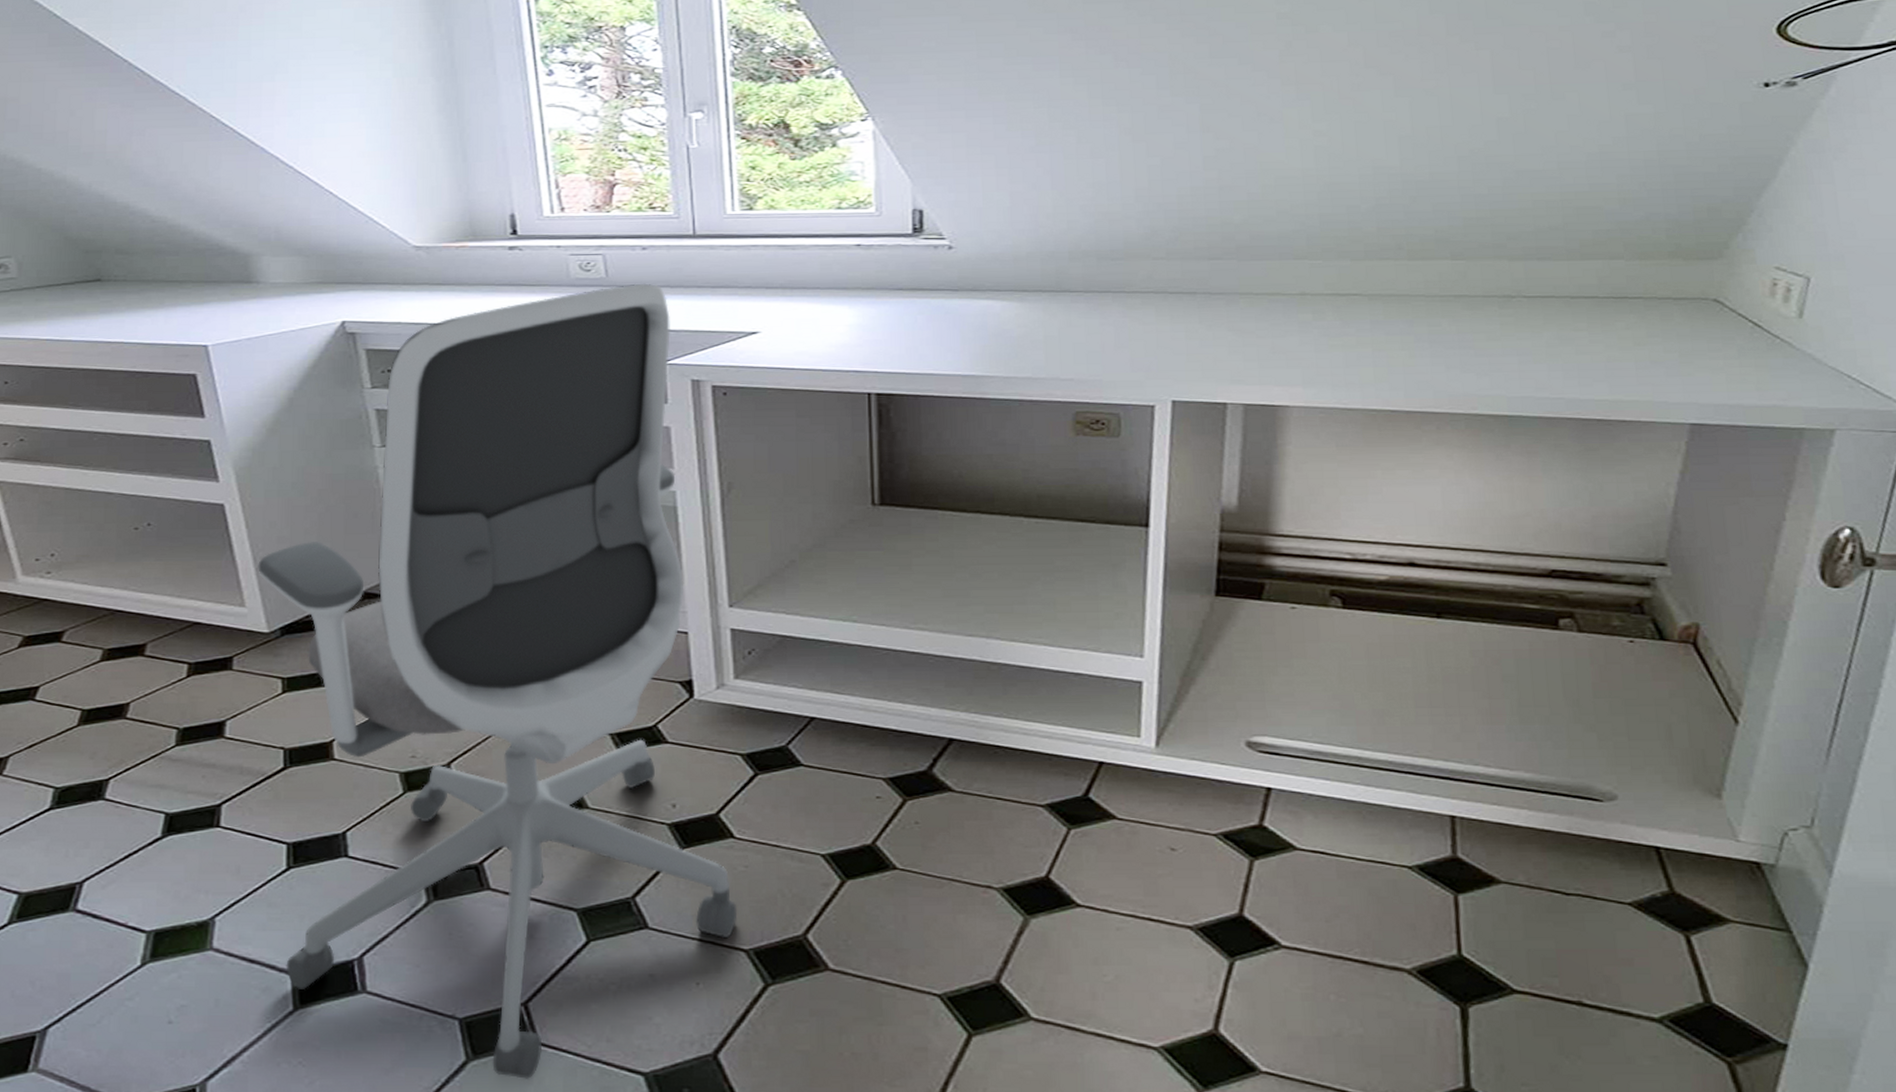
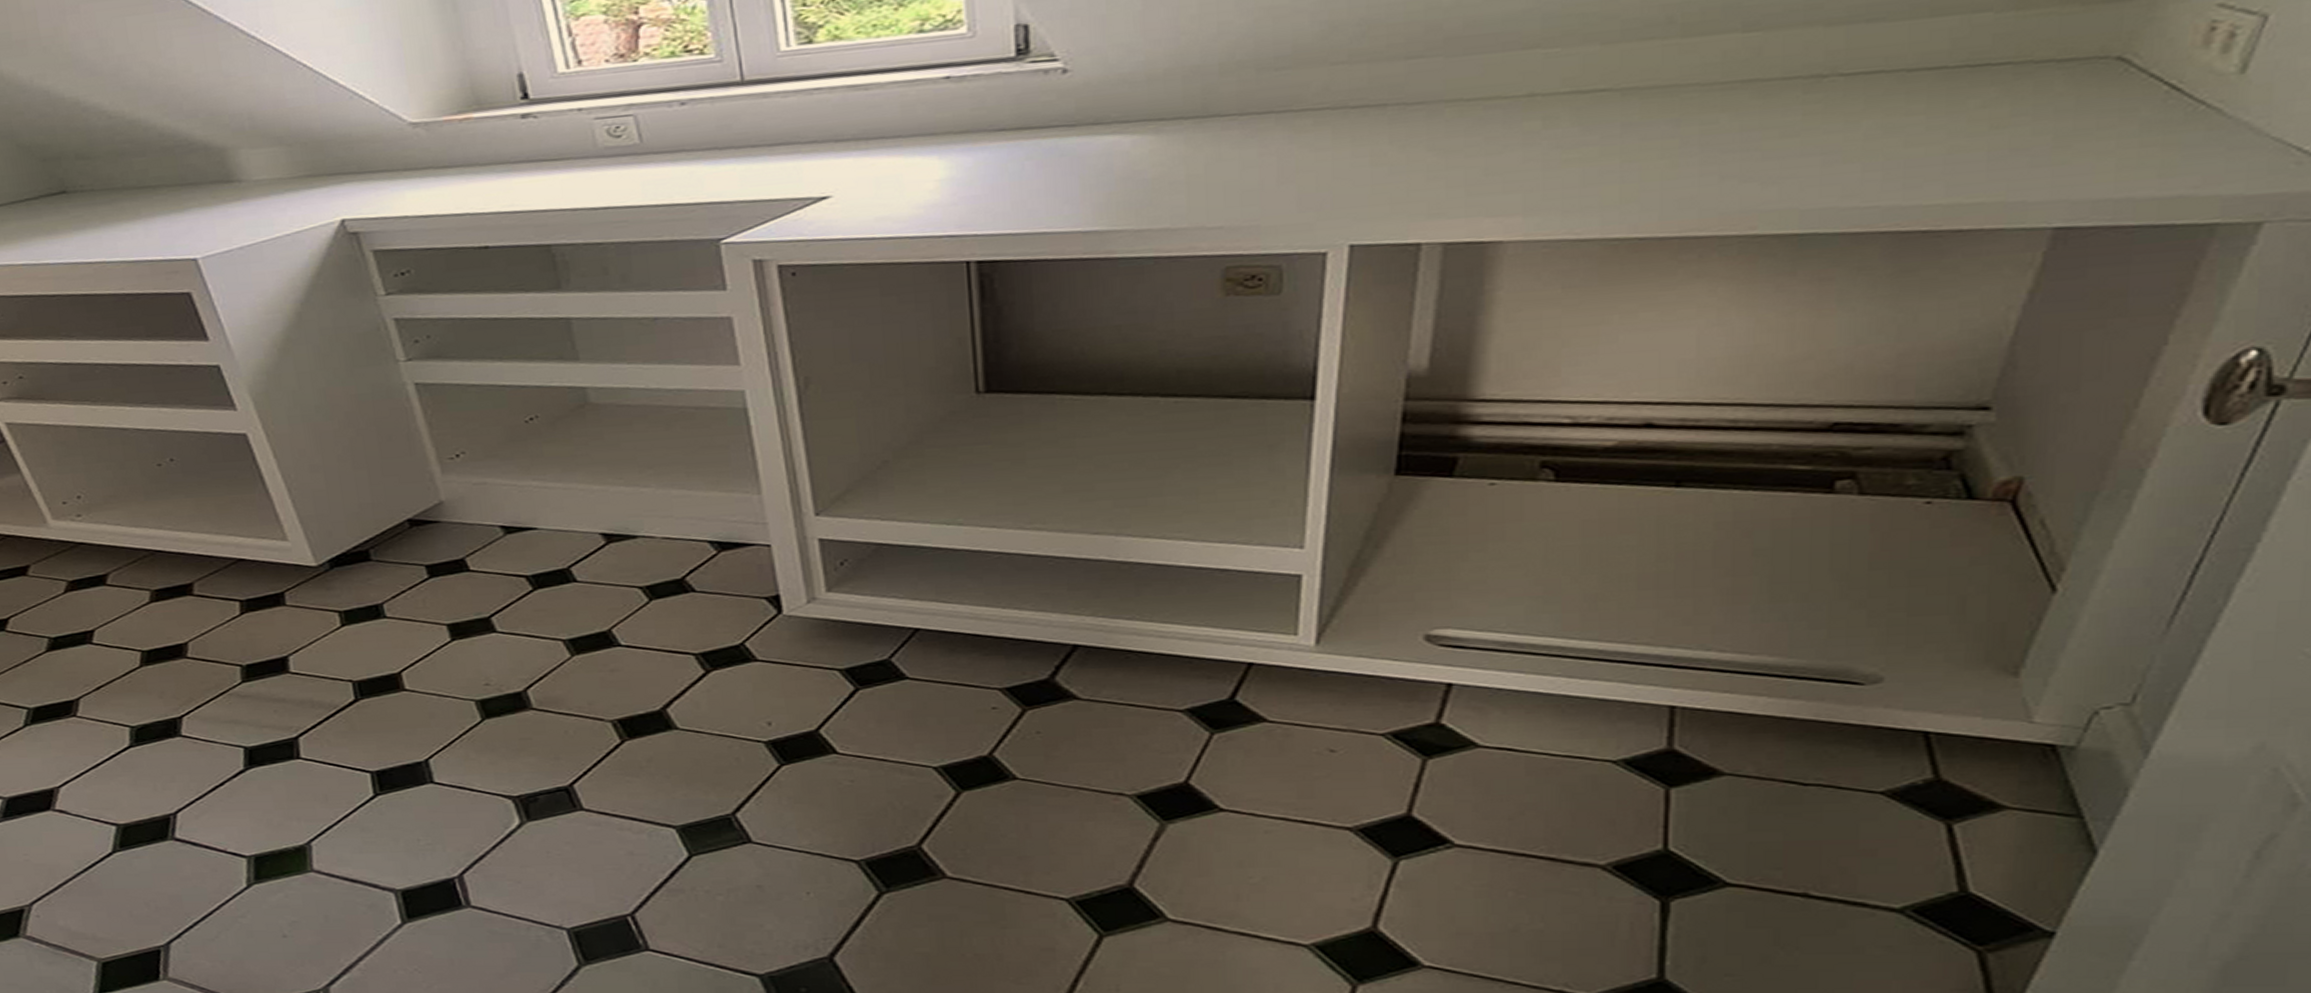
office chair: present [258,283,738,1079] -> none [293,147,846,981]

